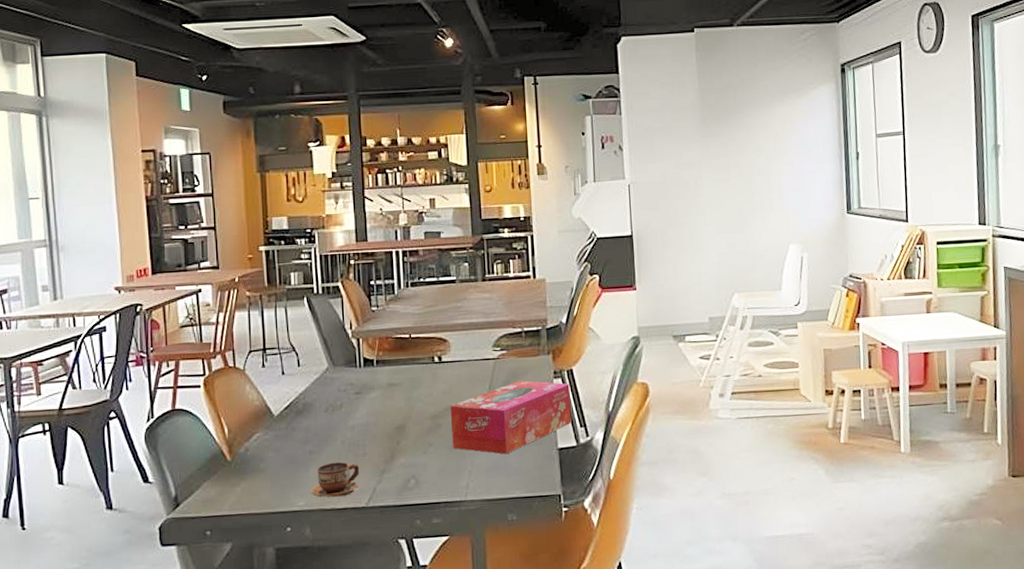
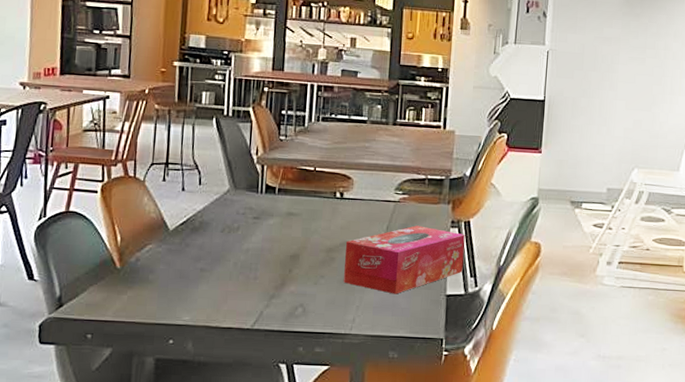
cup: present [310,461,360,498] -> none [197,282,249,316]

